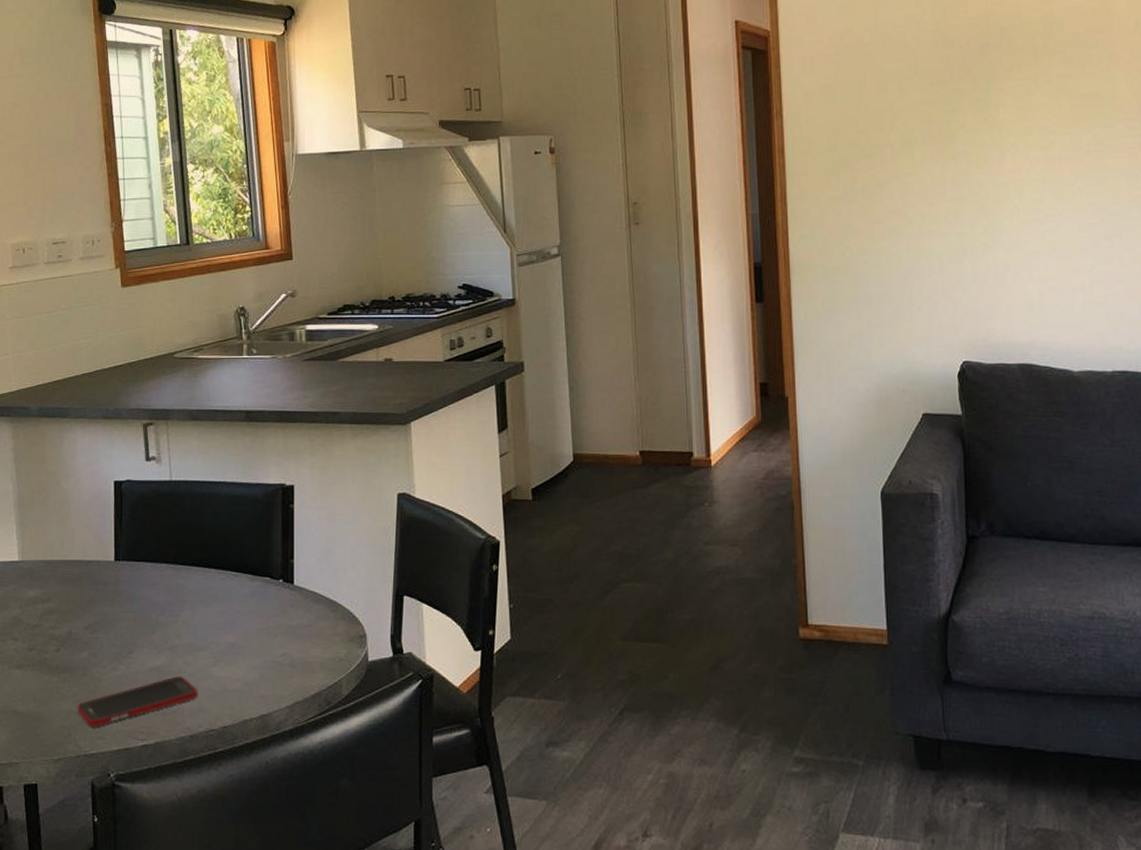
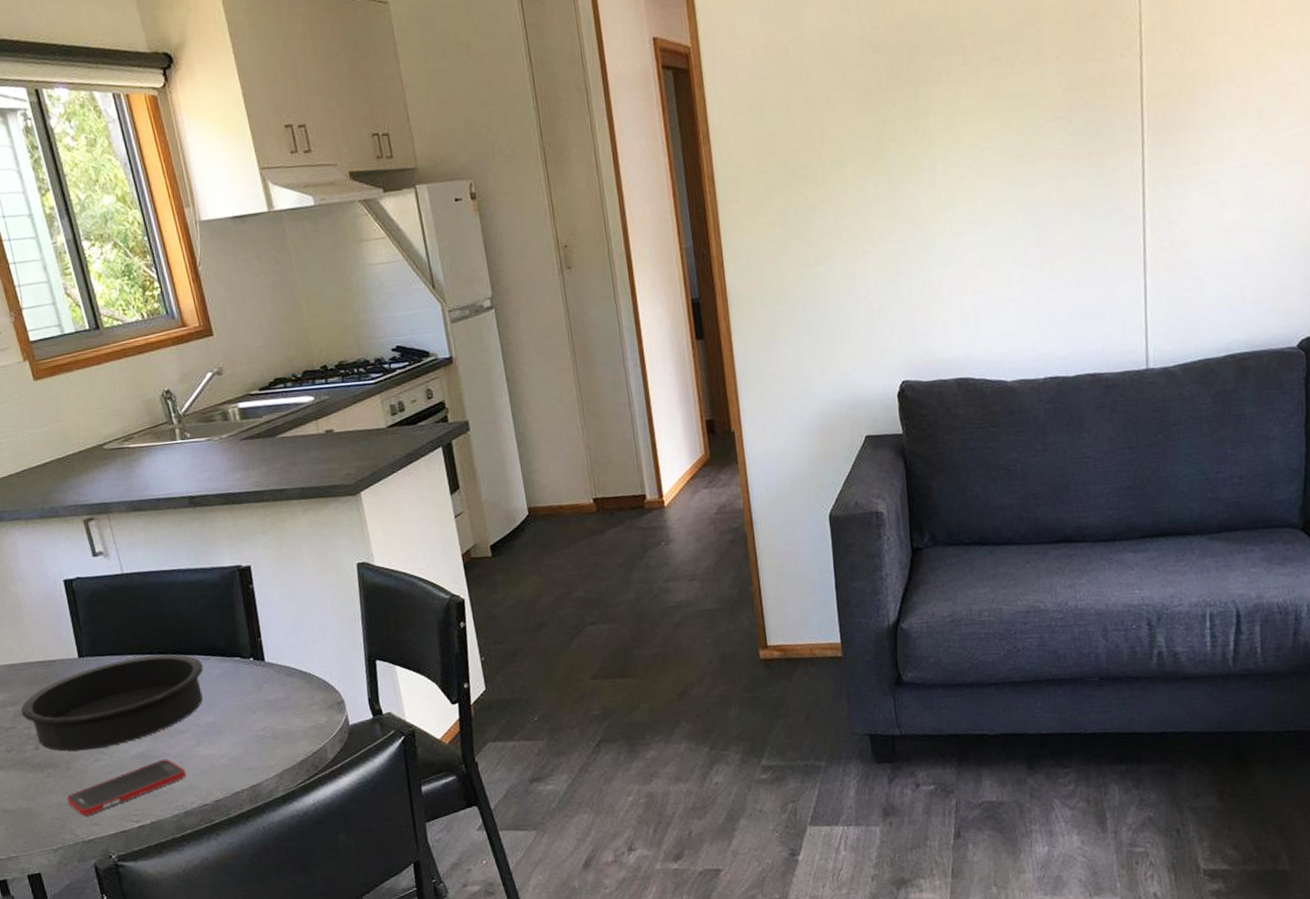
baking pan: none [50,566,233,658] -> present [21,654,204,751]

